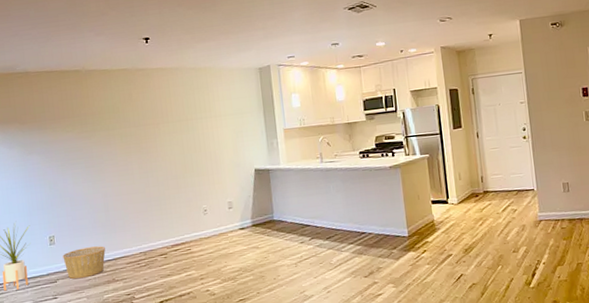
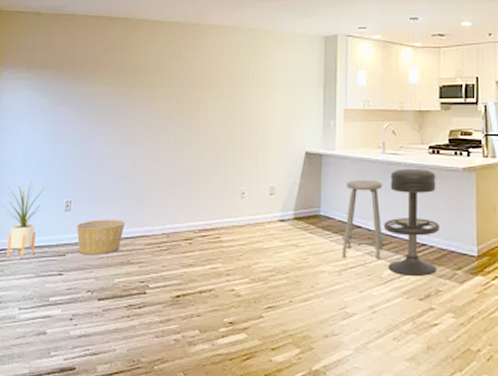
bar stool: none [292,185,330,252] -> present [343,179,384,260]
bar stool: none [329,171,377,260] -> present [384,168,440,276]

